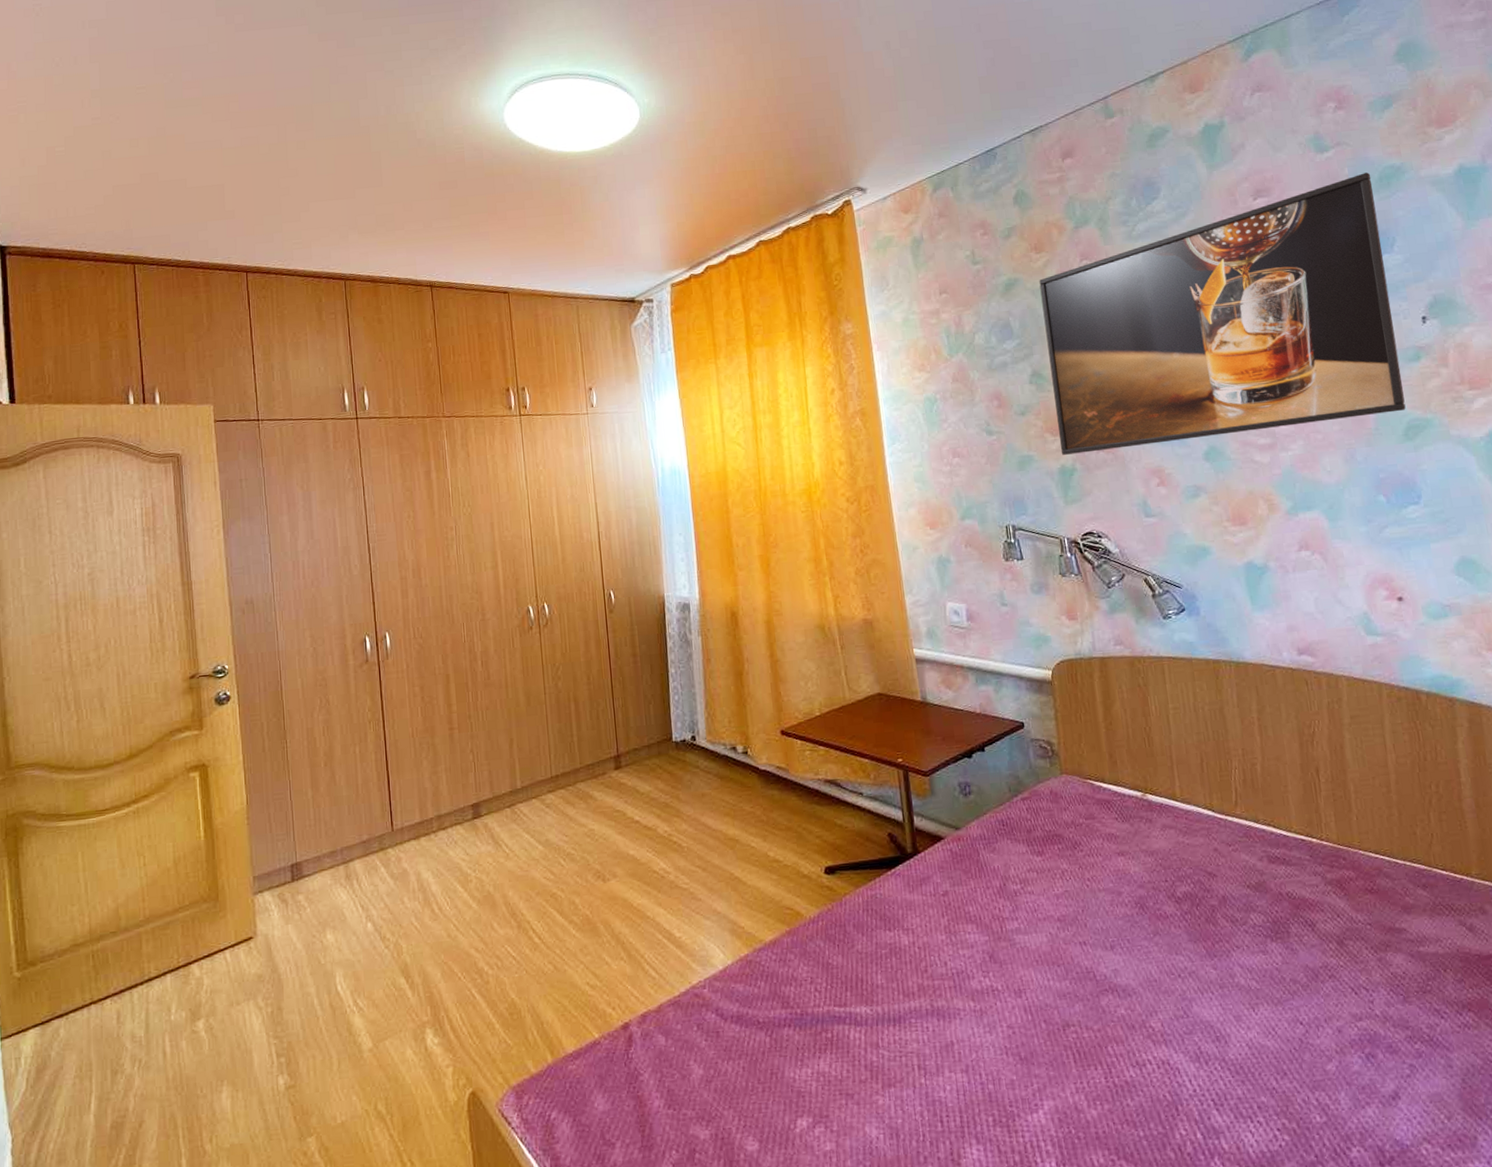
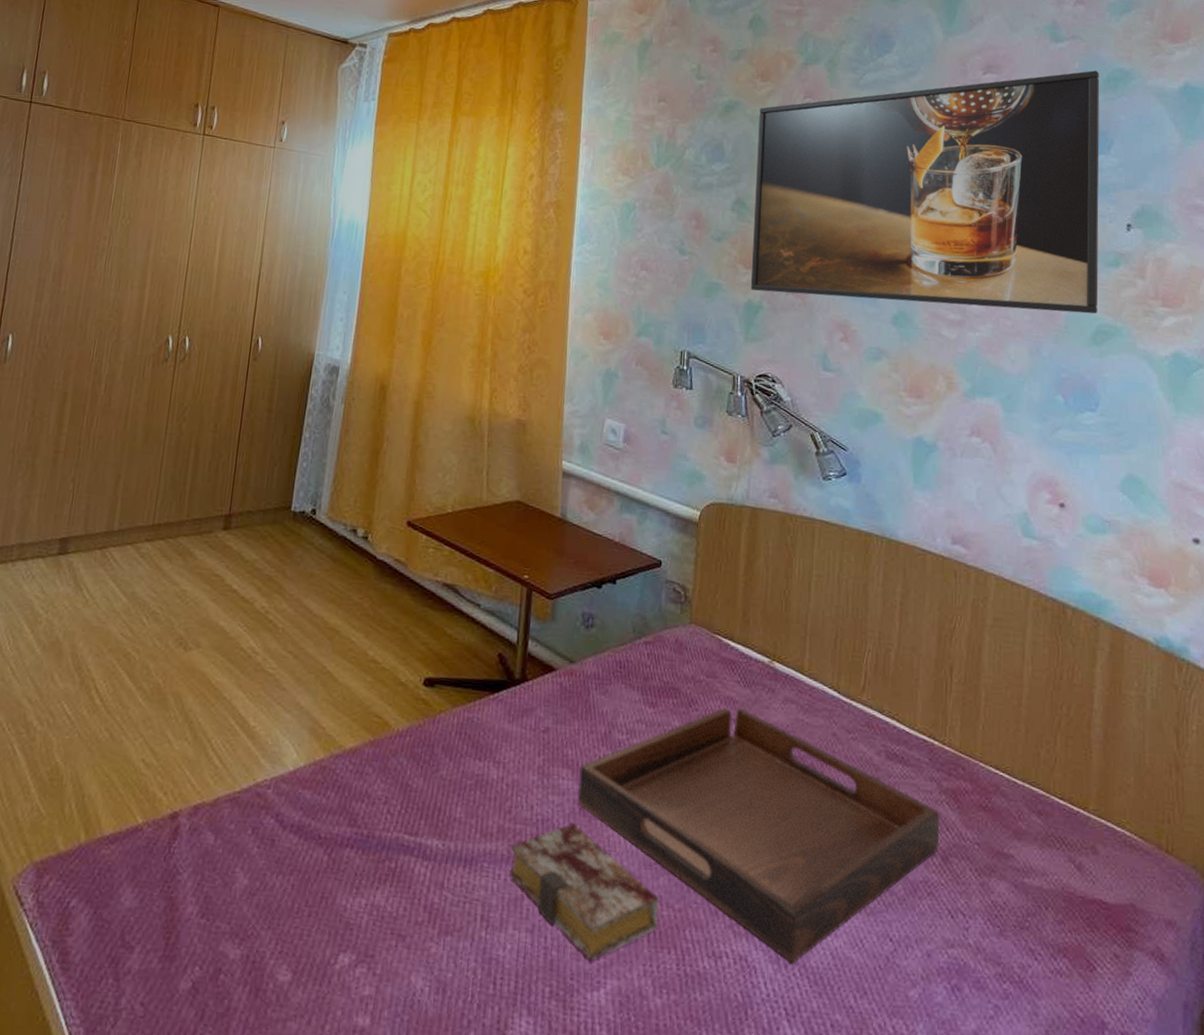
book: none [934,971,1081,1088] -> present [509,823,659,961]
serving tray: none [983,841,1332,1059] -> present [577,708,940,963]

